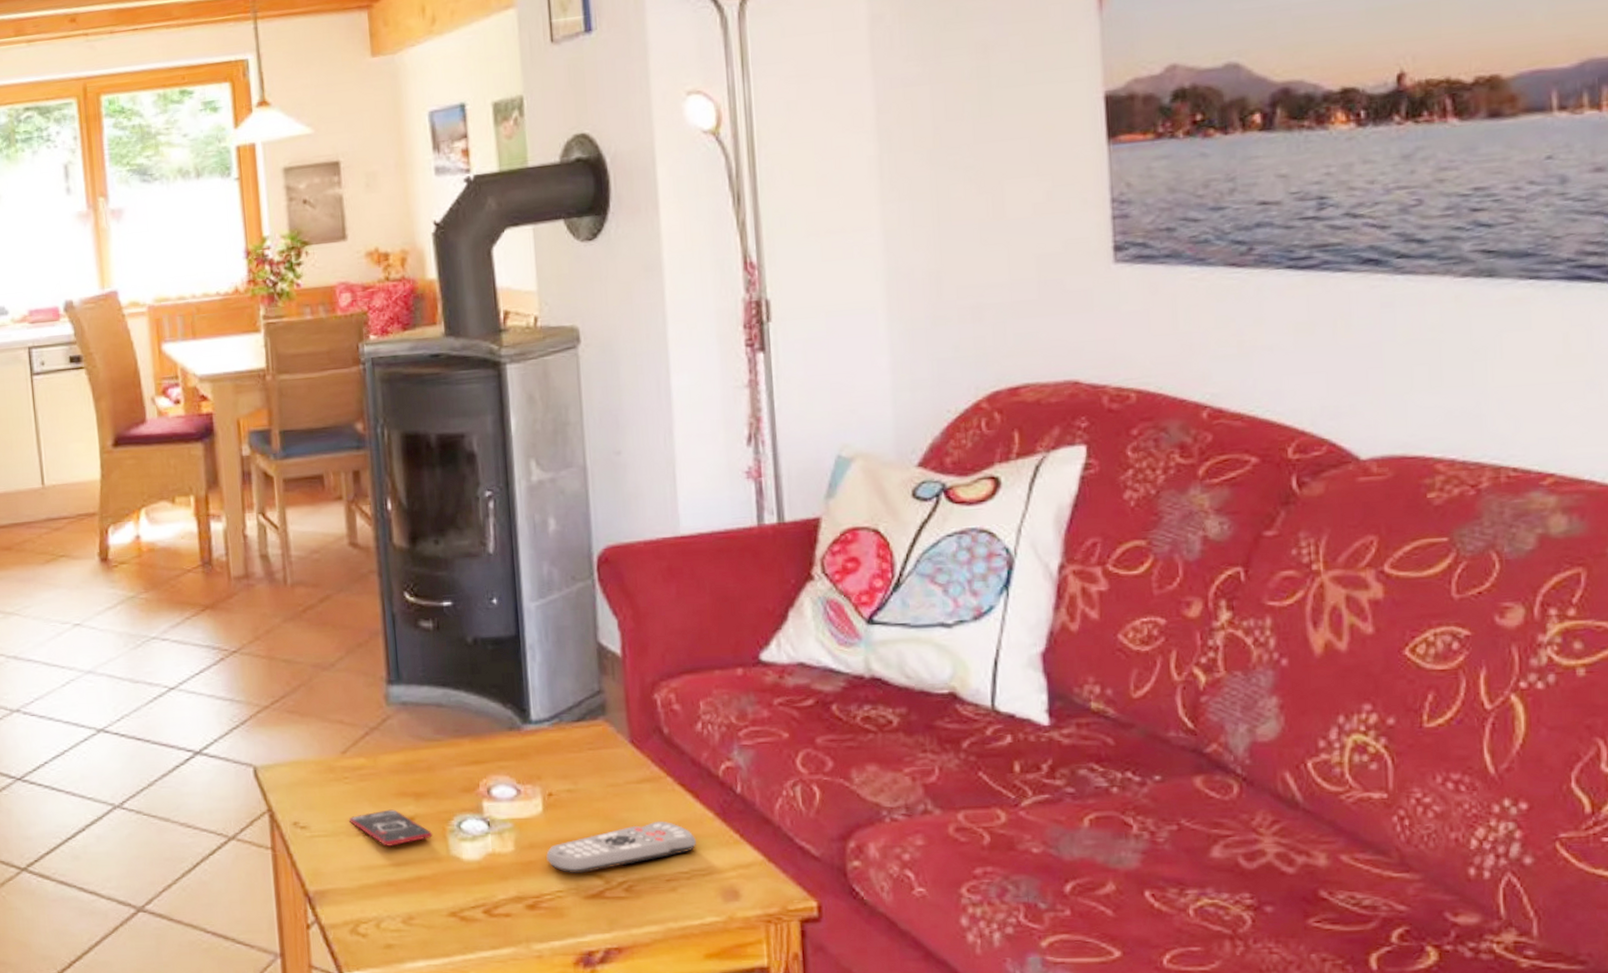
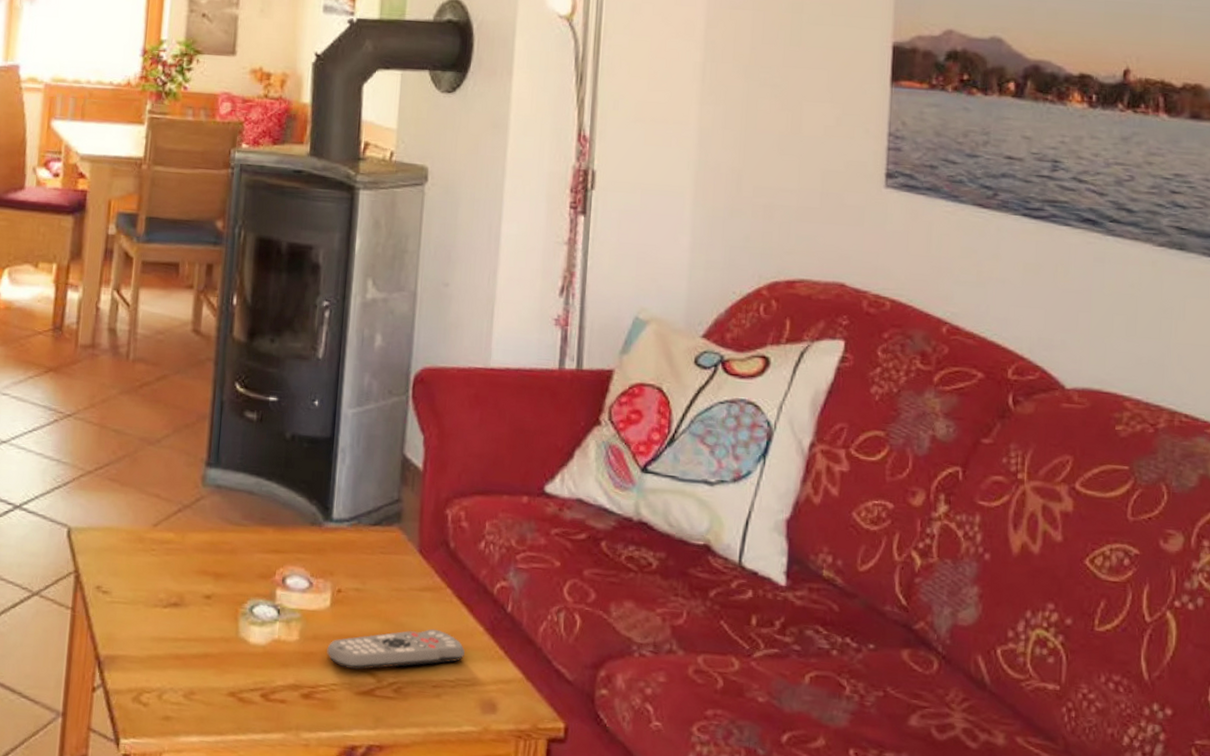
smartphone: present [349,809,433,846] -> none [150,585,226,621]

